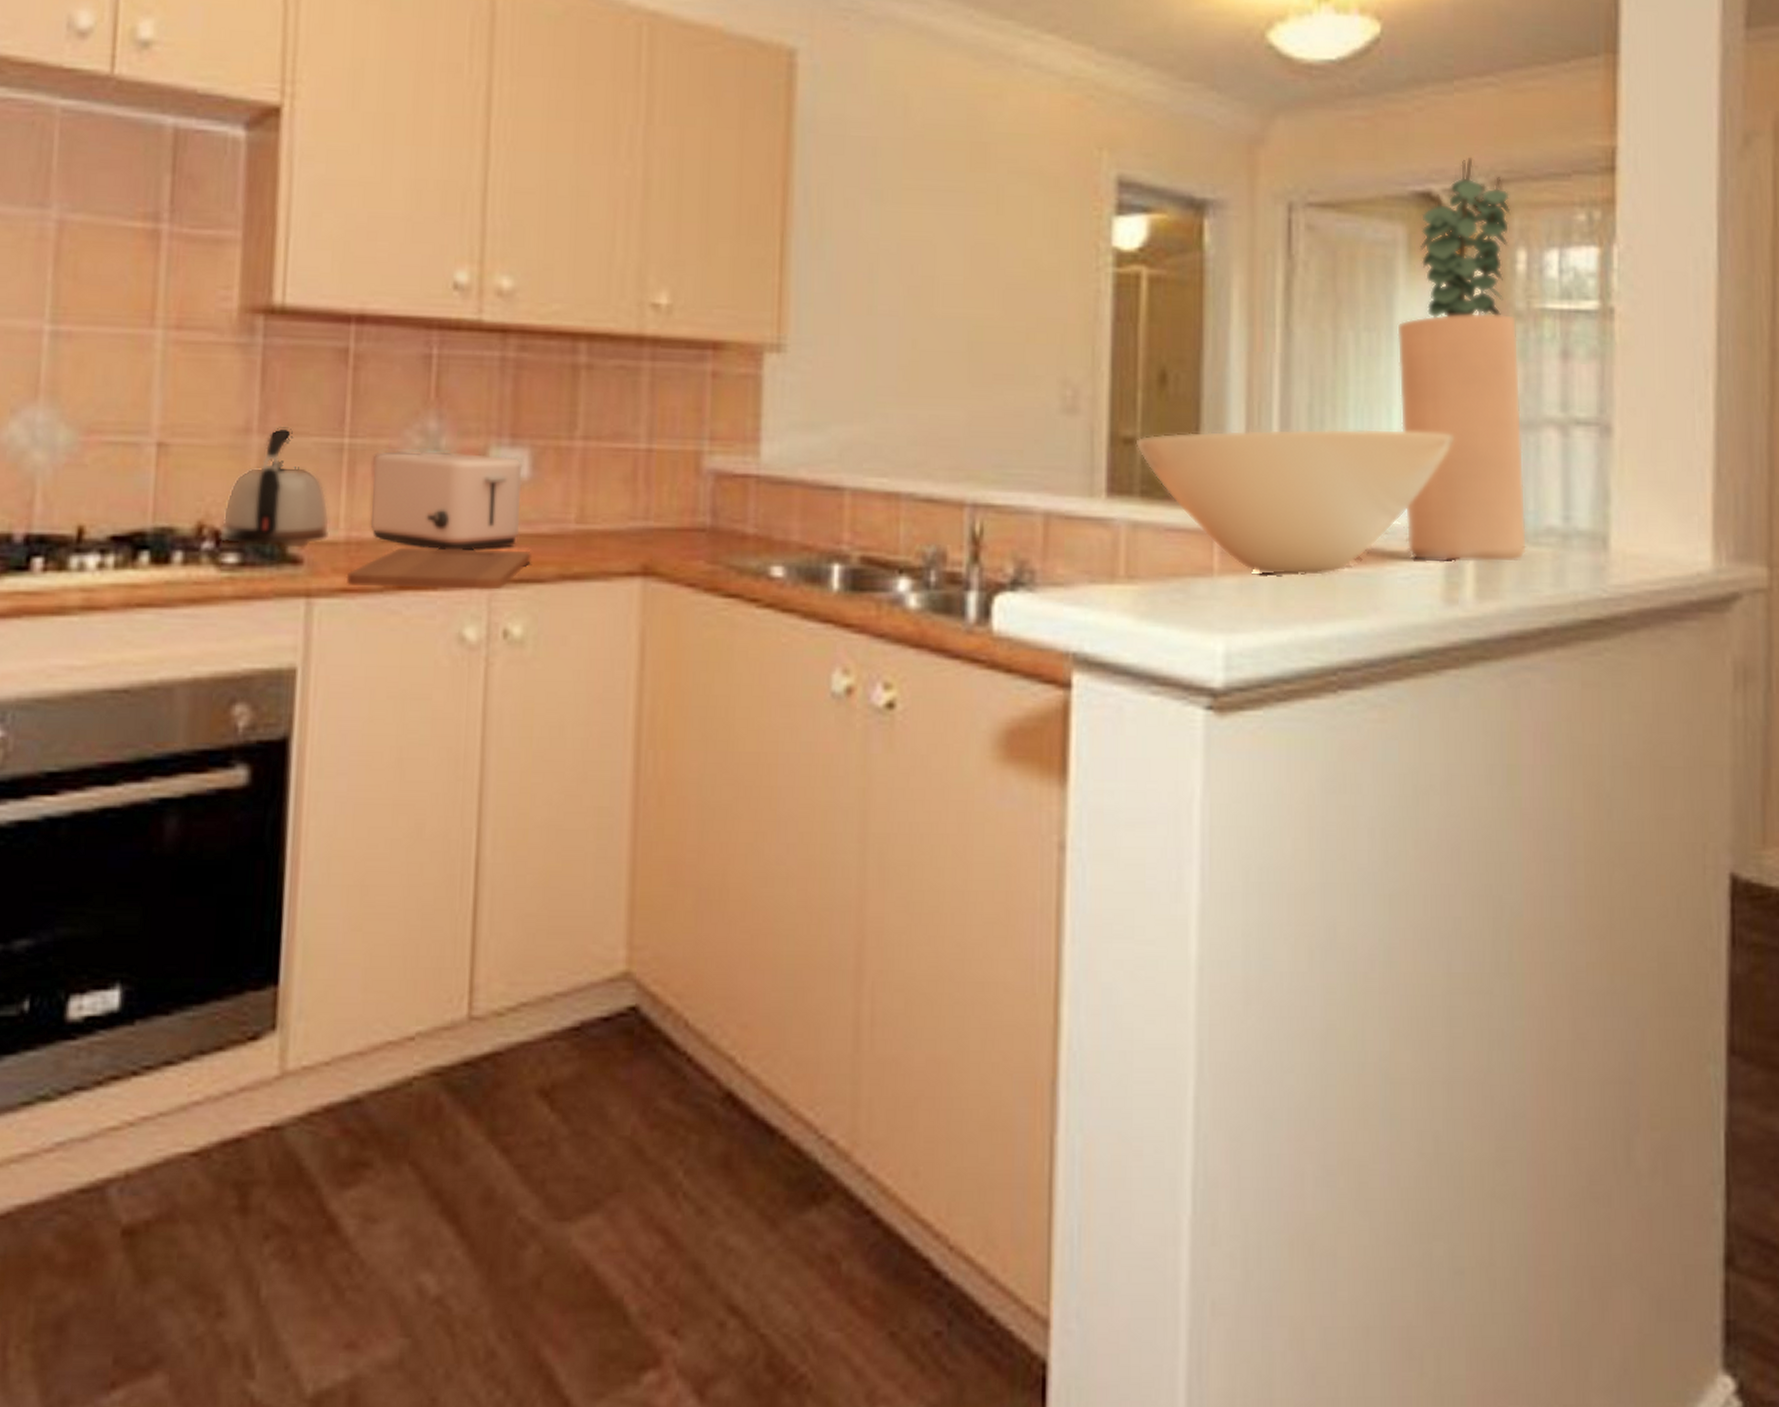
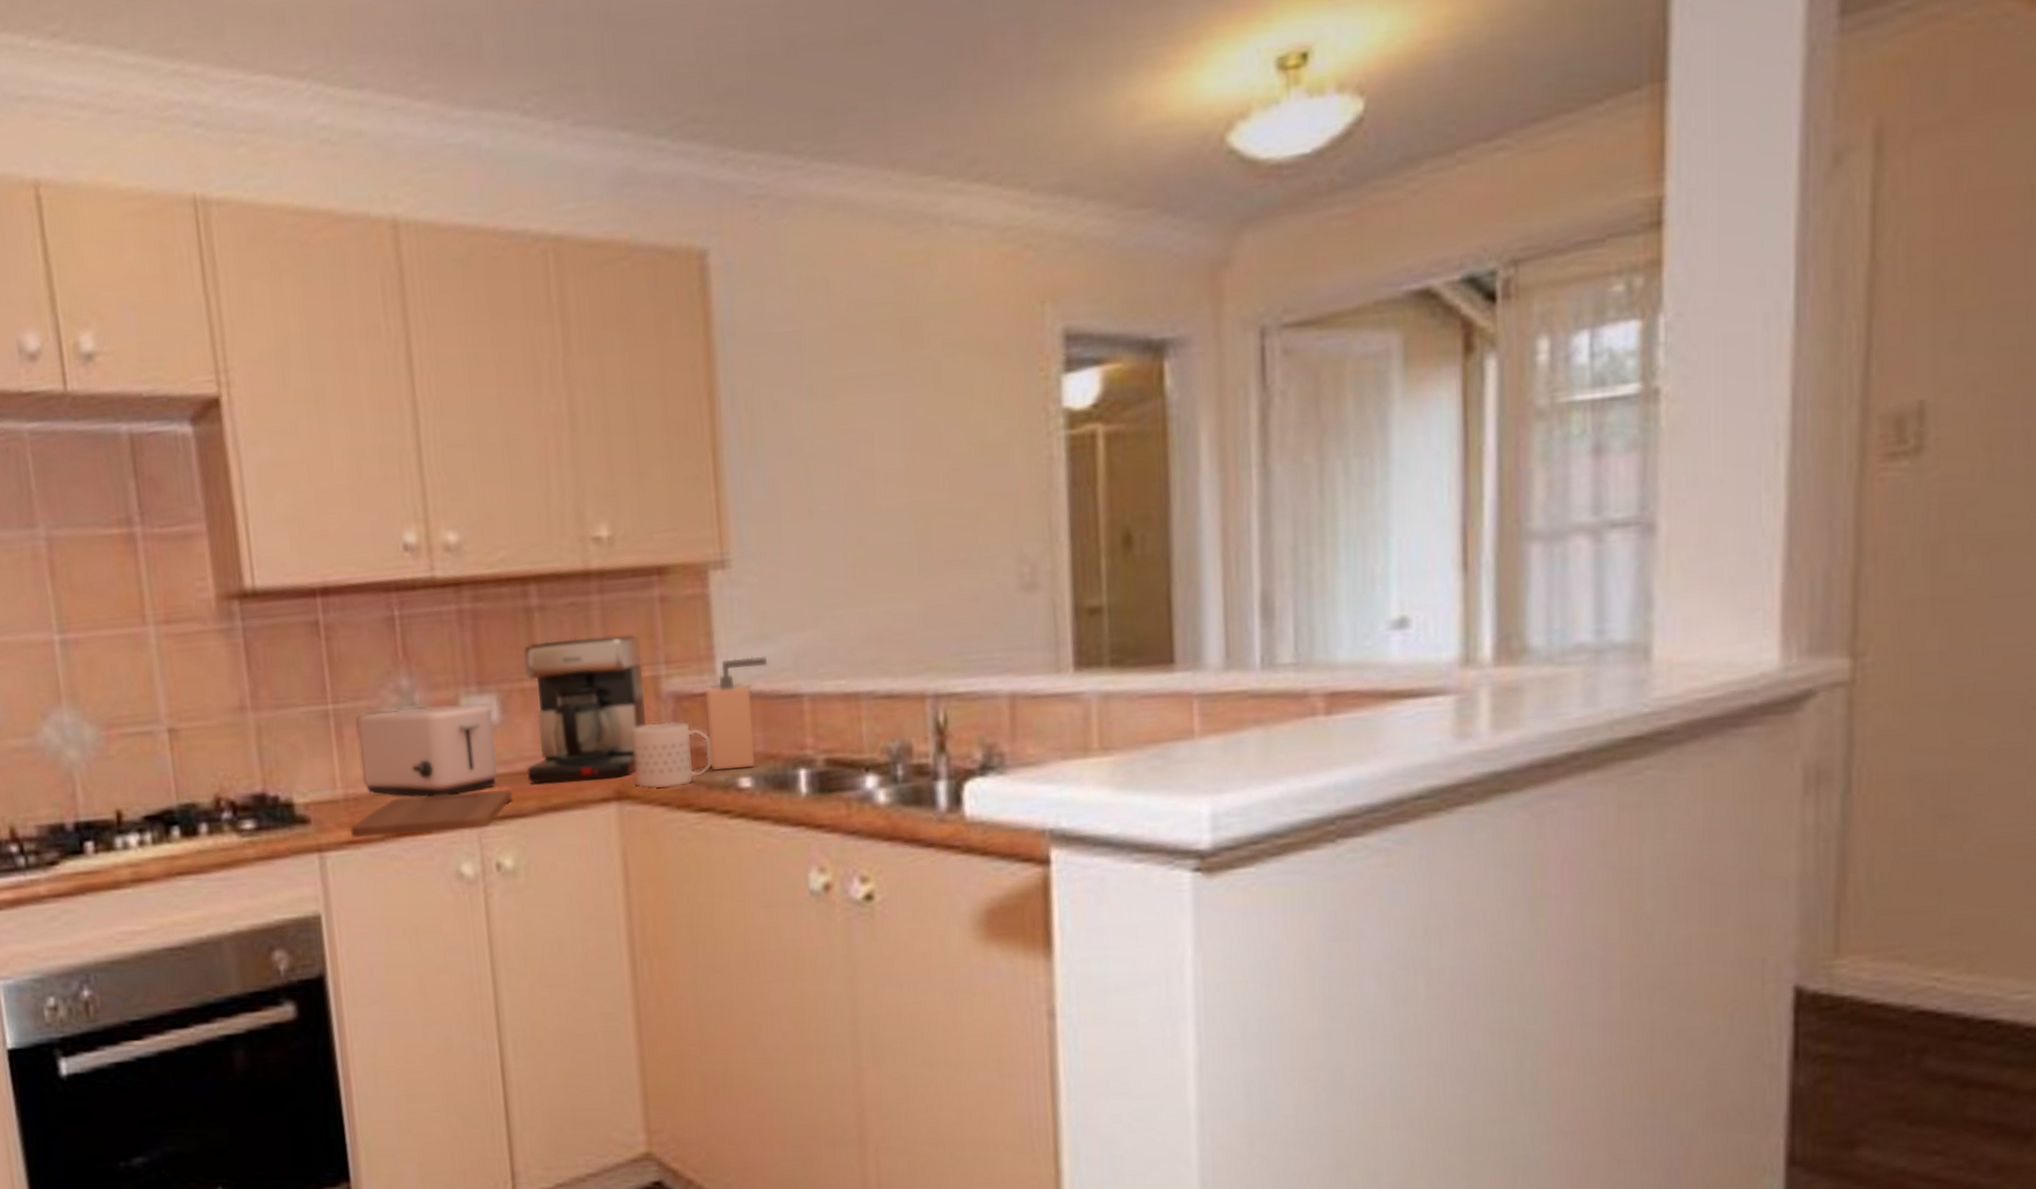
kettle: present [220,427,330,548] -> none [235,701,329,811]
coffee maker: none [550,401,687,553] -> present [523,634,646,783]
mug: none [663,499,746,569] -> present [632,722,712,790]
soap dispenser: none [743,443,813,557] -> present [704,657,768,771]
bowl: present [1135,428,1455,576] -> none [1102,557,1464,731]
vase: present [1397,157,1526,563] -> none [1393,239,1551,696]

